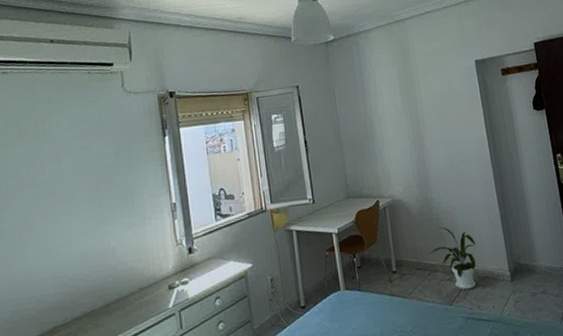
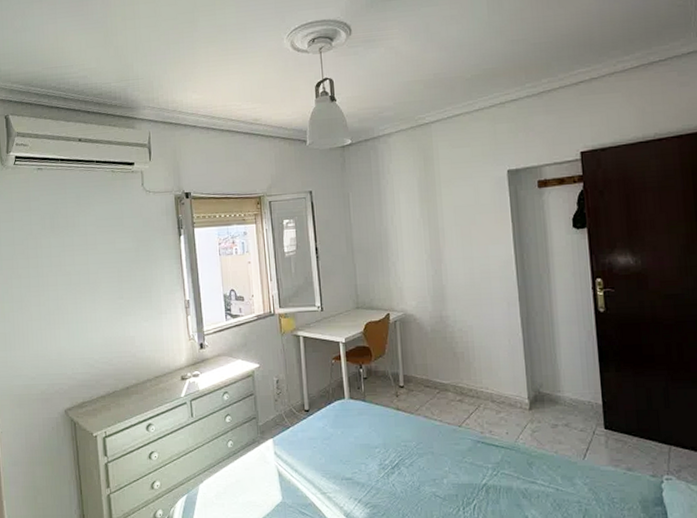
house plant: present [429,226,476,290] -> none [440,345,492,413]

